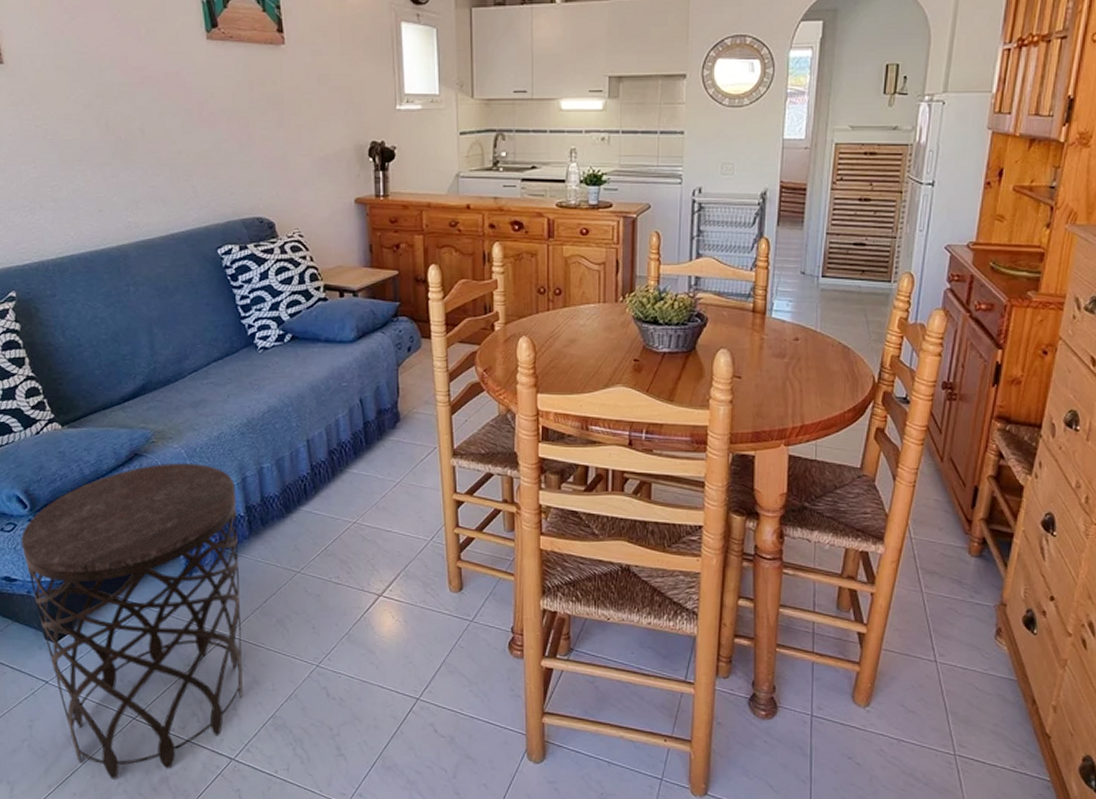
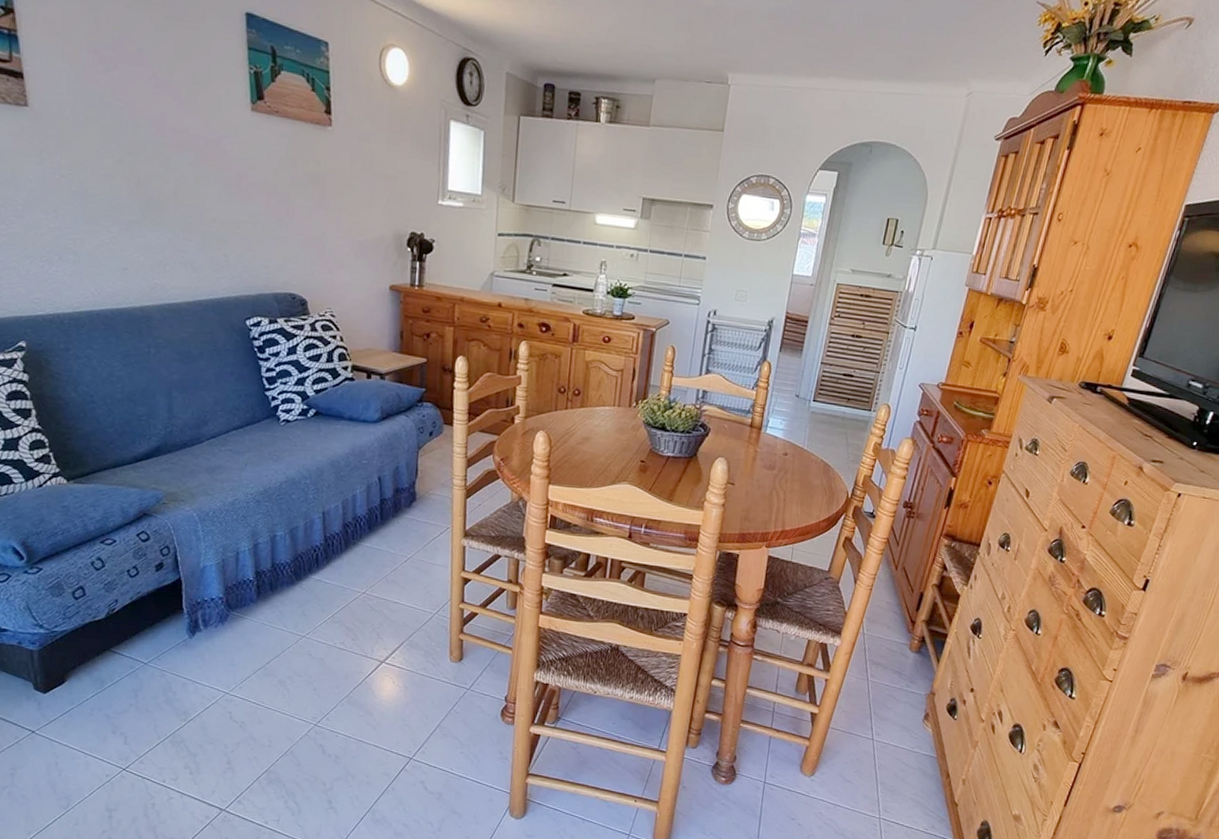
side table: present [20,462,243,780] -> none [14,525,247,827]

